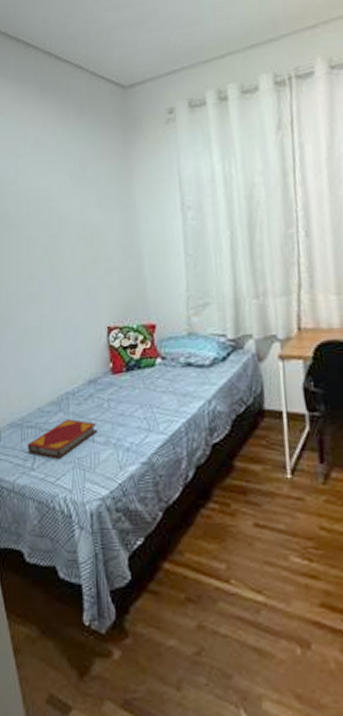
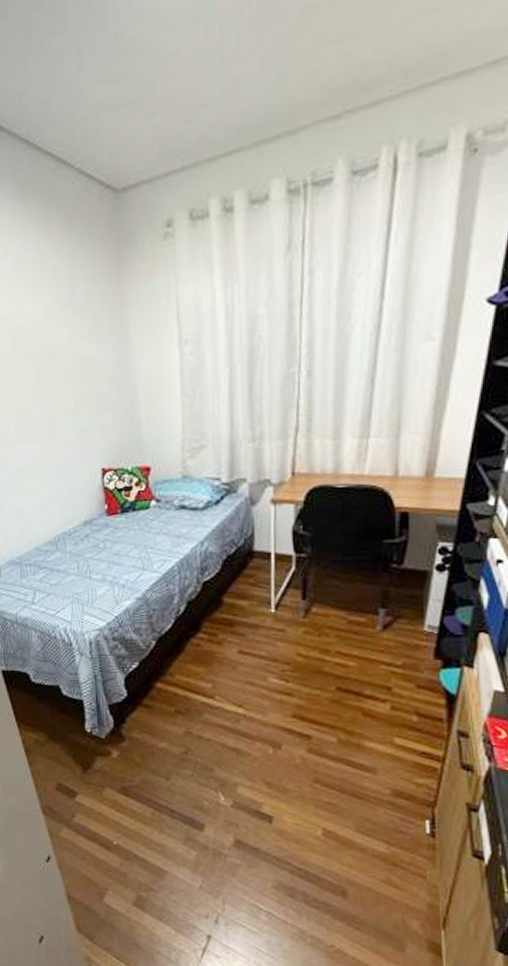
hardback book: present [27,419,97,458] -> none [27,558,94,594]

